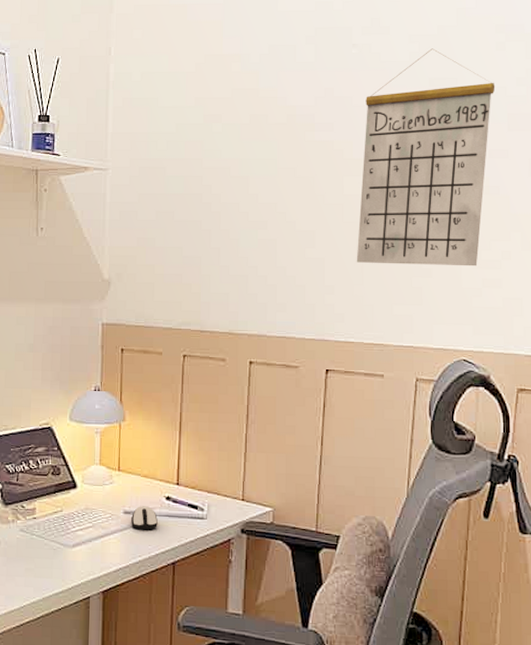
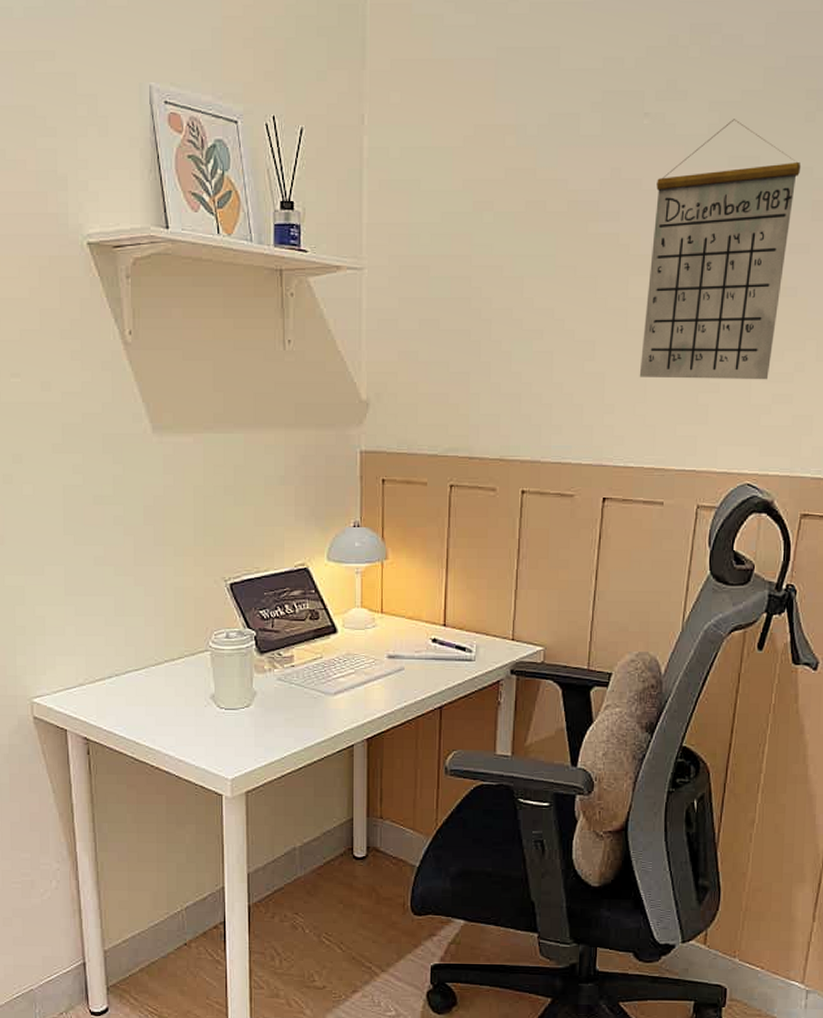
computer mouse: present [131,506,158,530] -> none [396,649,424,675]

